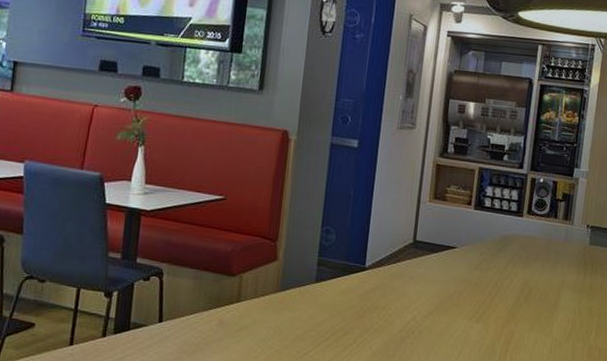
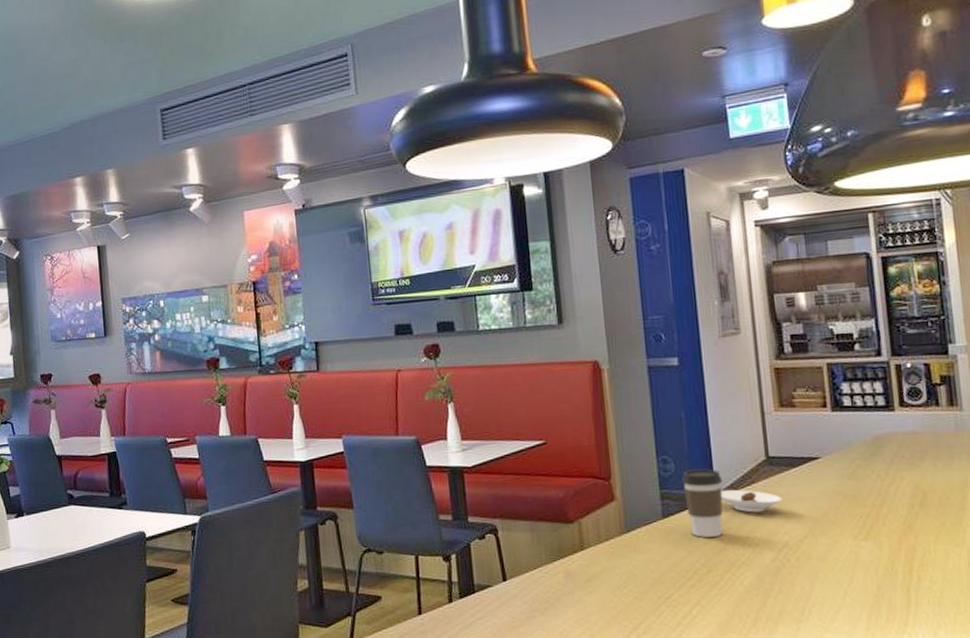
coffee cup: none [338,242,374,305] -> present [681,469,723,538]
saucer: none [369,264,419,288] -> present [721,489,782,513]

